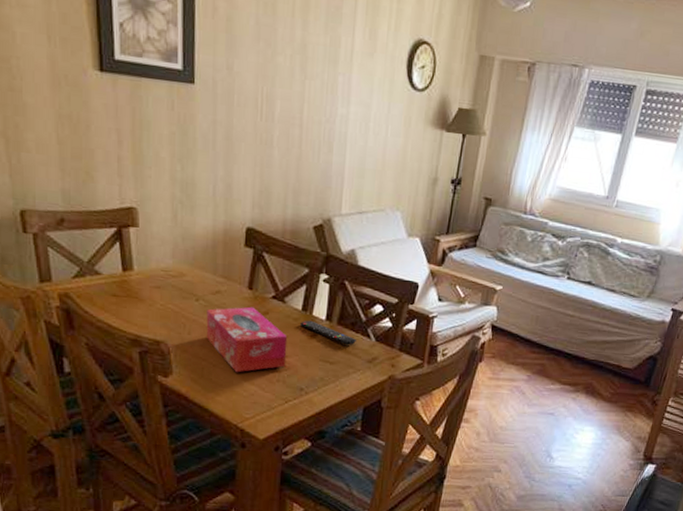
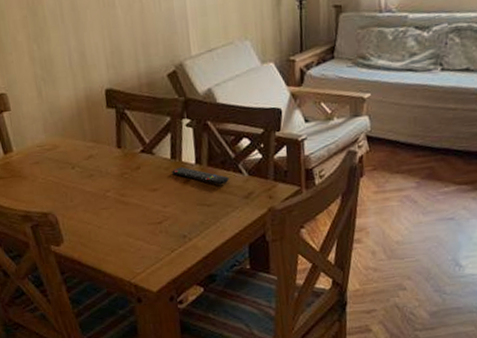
tissue box: present [206,306,288,373] -> none [83,164,166,231]

